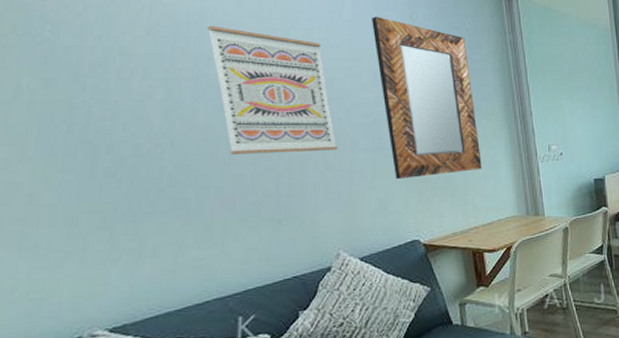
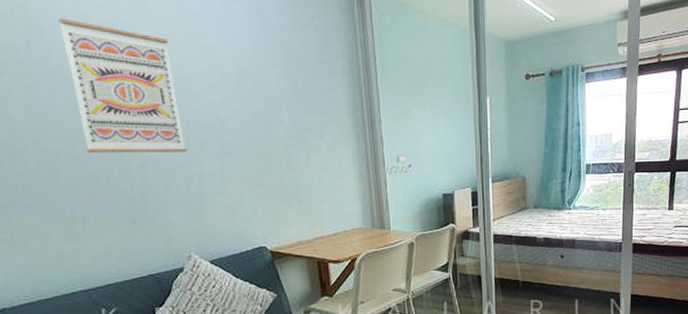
home mirror: present [372,17,482,180] -> none [218,11,328,185]

